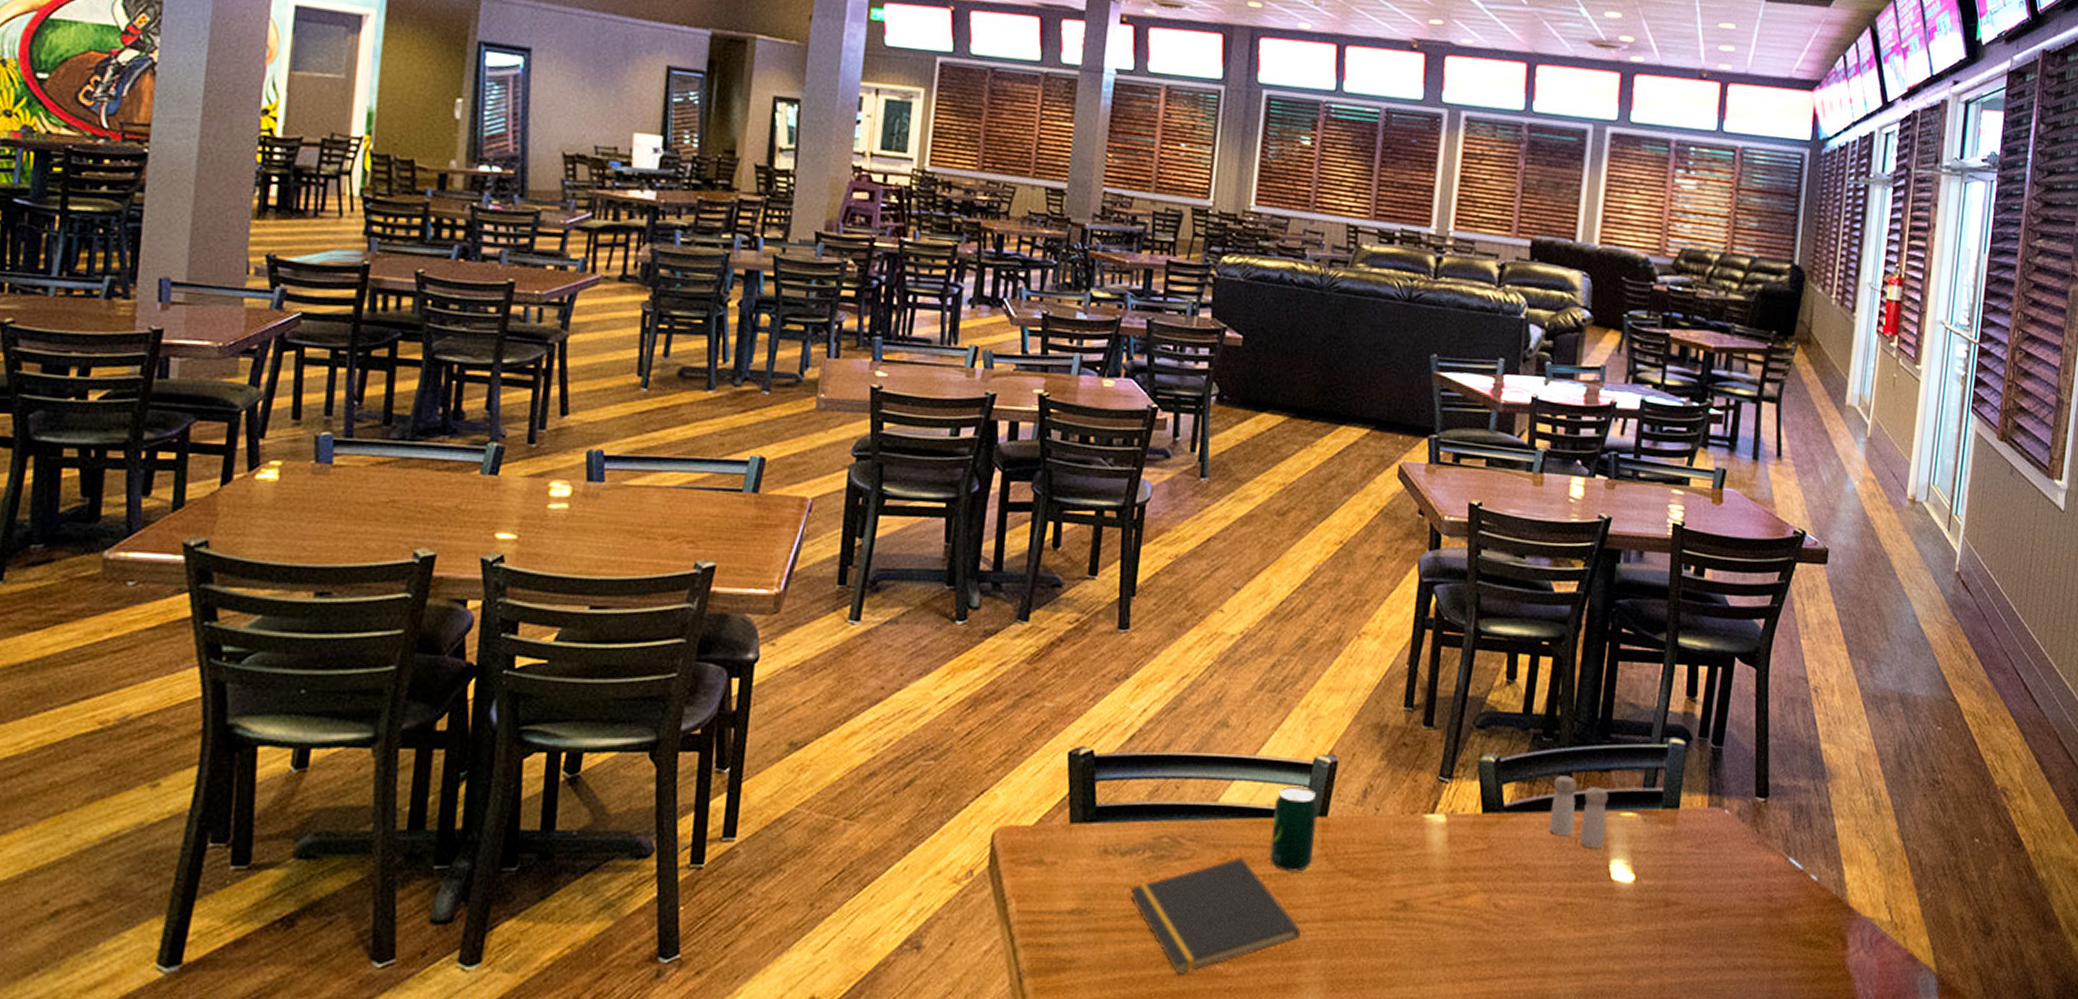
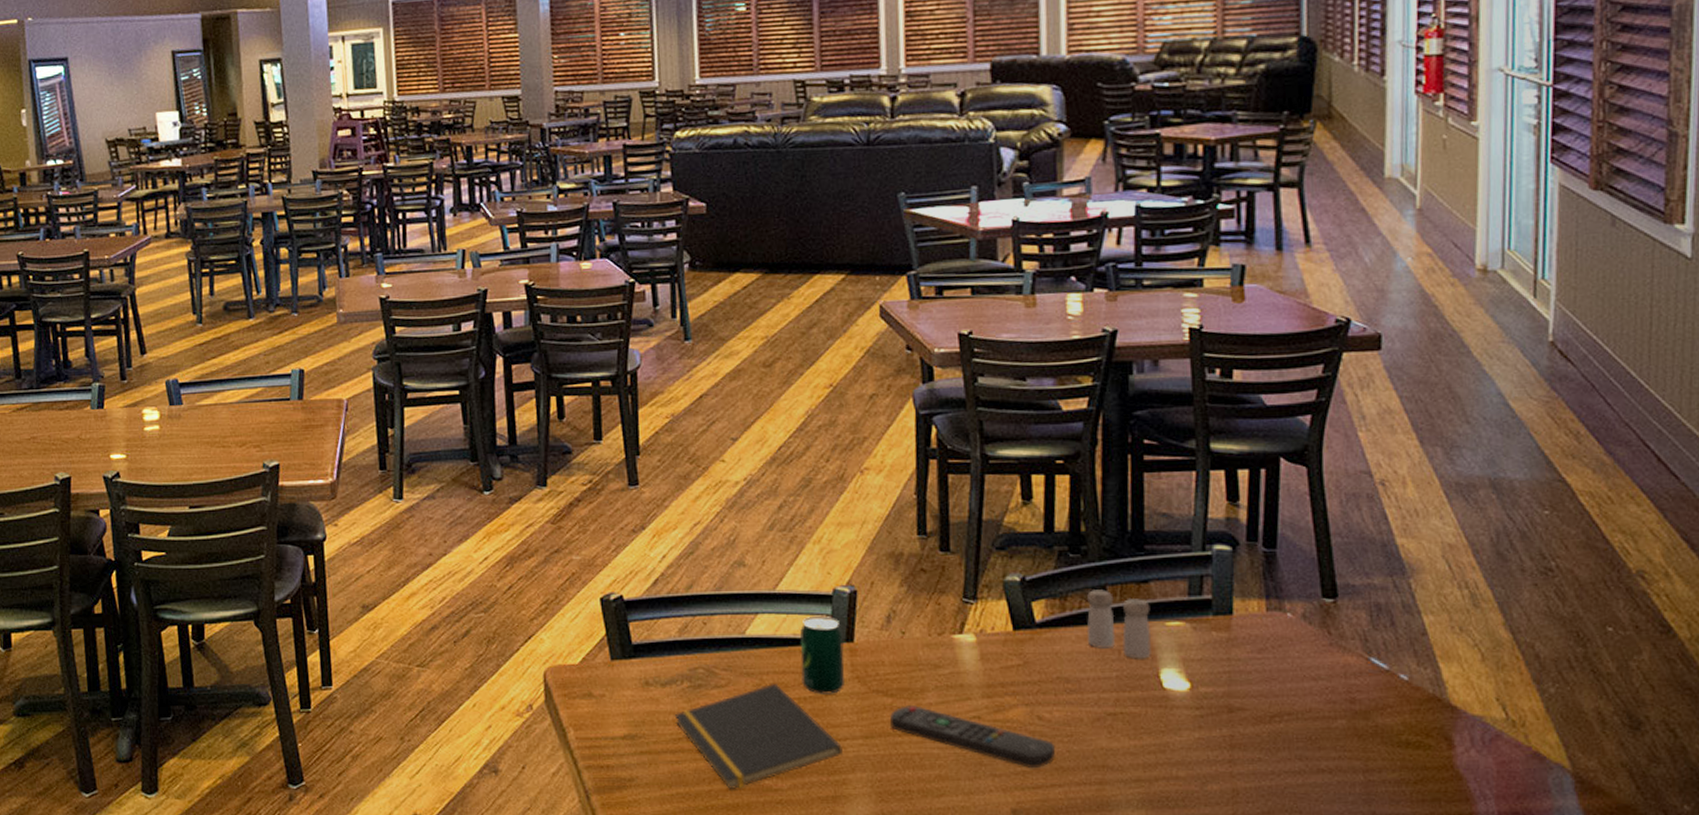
remote control: none [1351,887,1506,958] -> present [889,705,1055,768]

